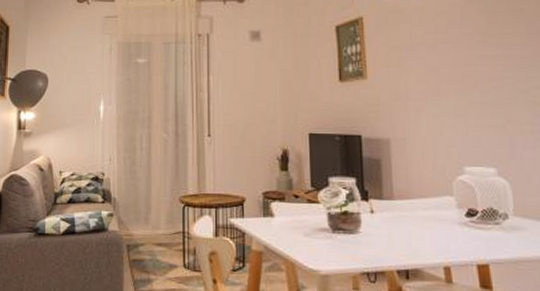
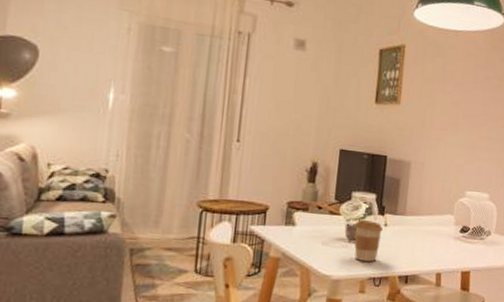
coffee cup: none [336,206,369,254] -> present [354,219,383,262]

